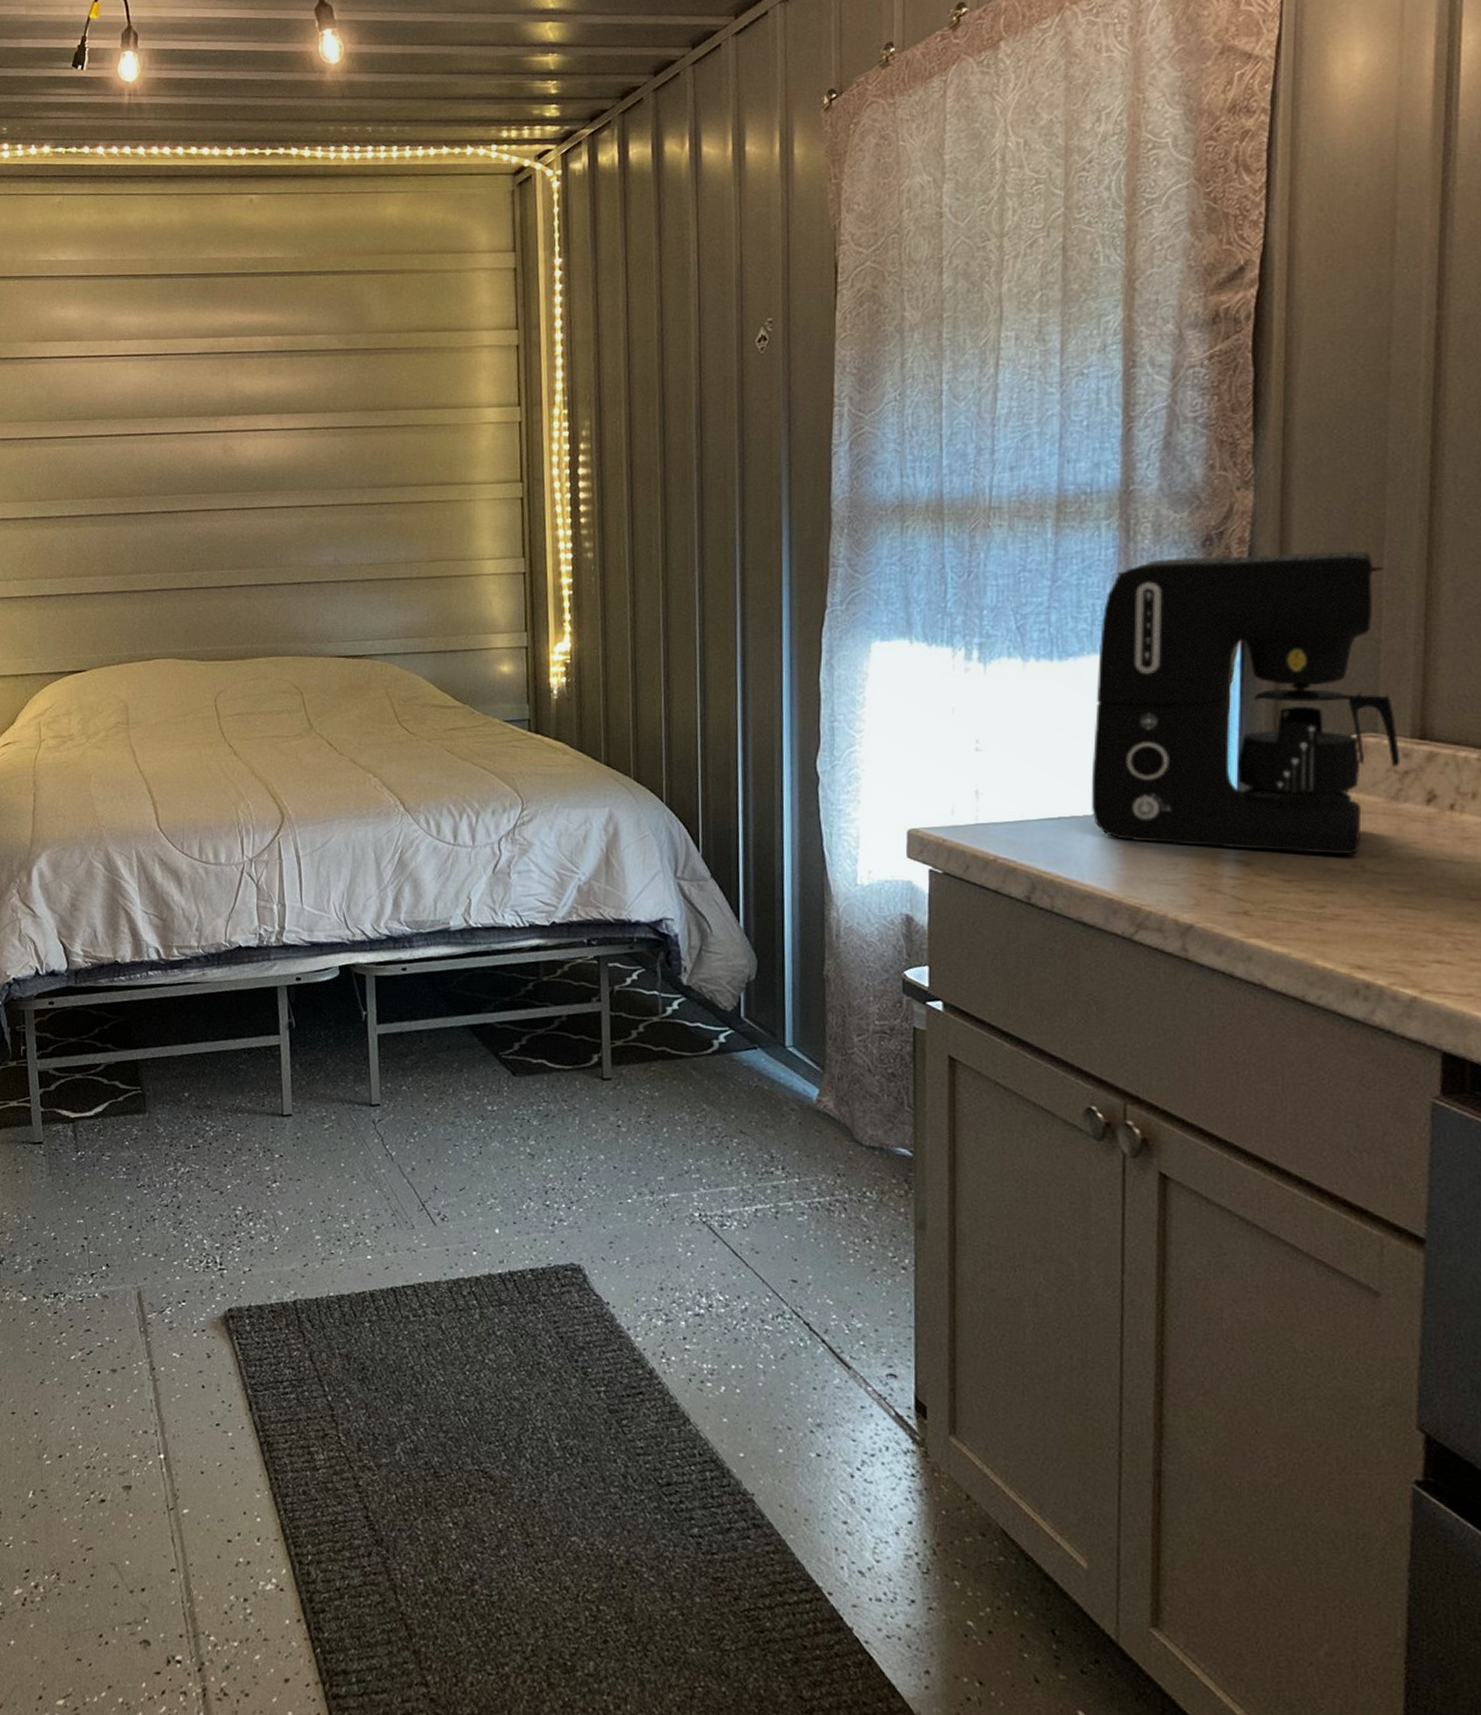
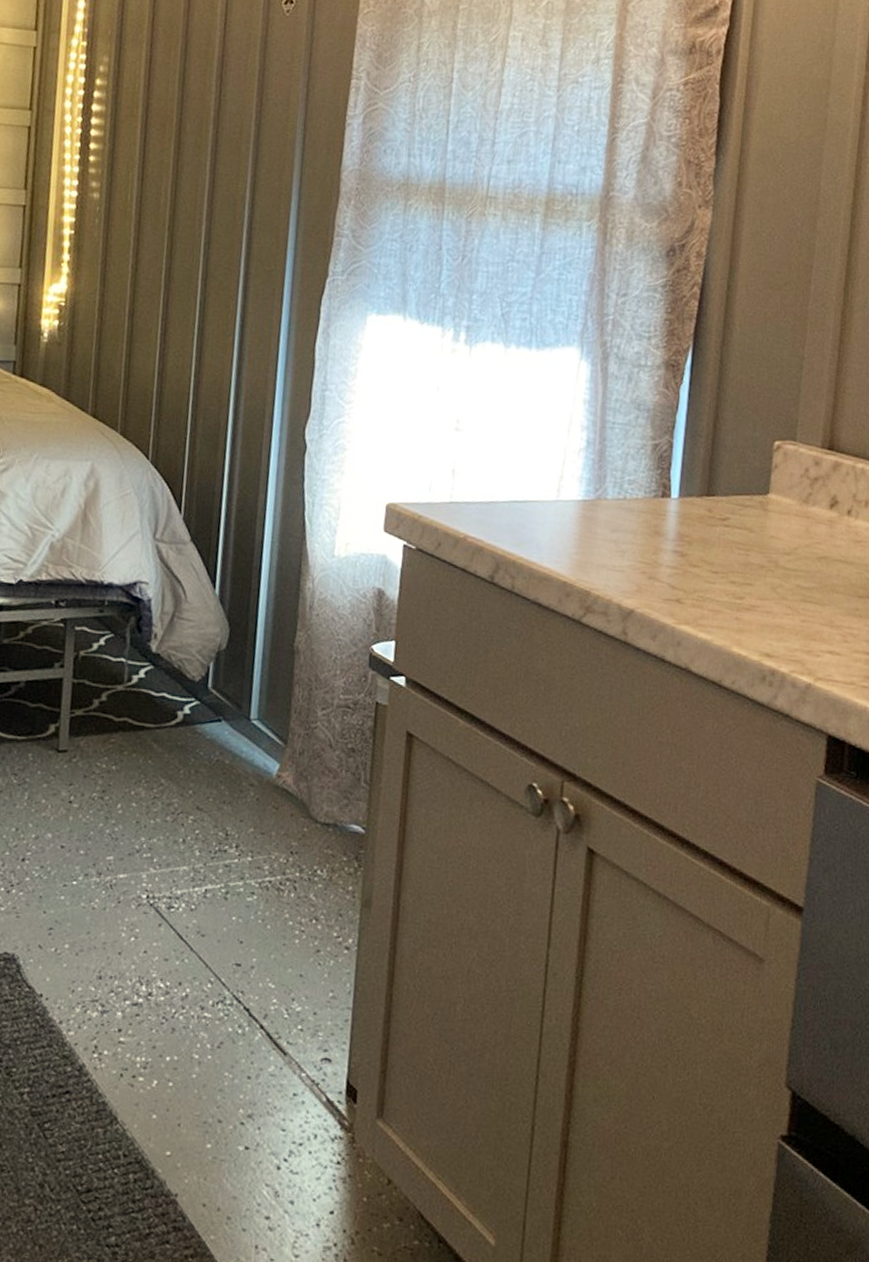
coffee maker: present [1090,550,1401,854] -> none [553,263,813,551]

